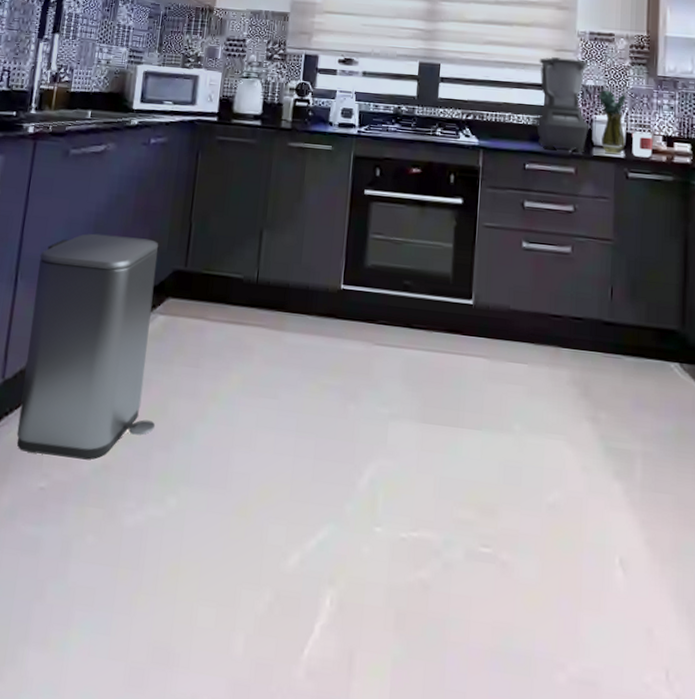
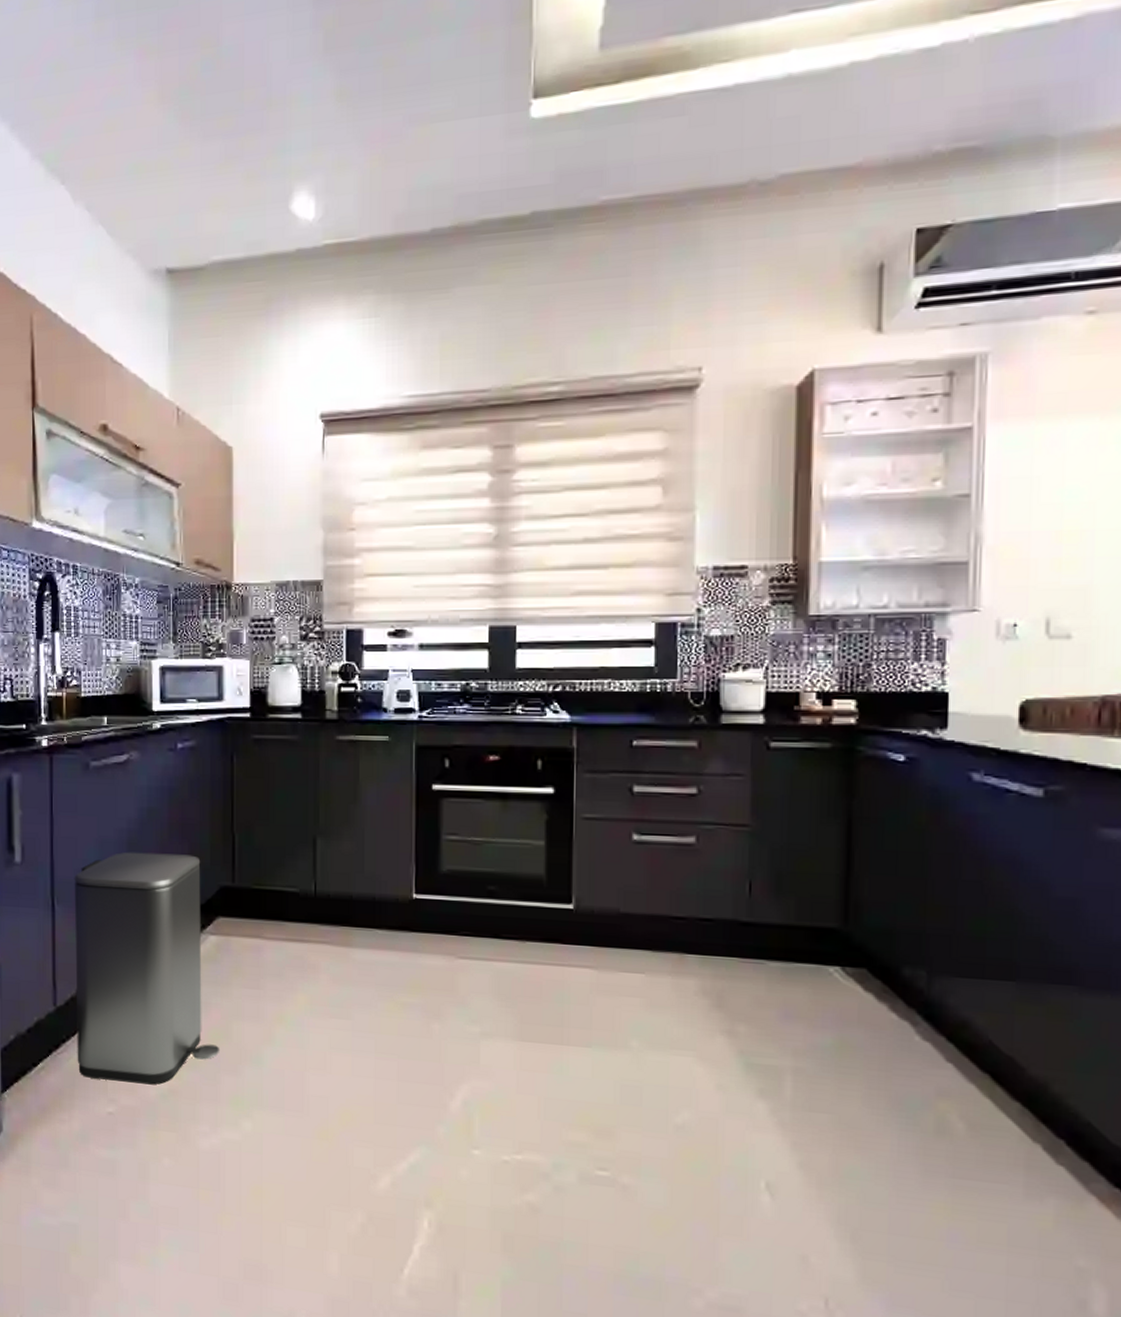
blender: present [536,57,589,152] -> none [644,603,714,720]
vase: present [597,85,626,155] -> none [726,635,766,721]
jar: present [631,124,654,158] -> none [773,680,805,721]

